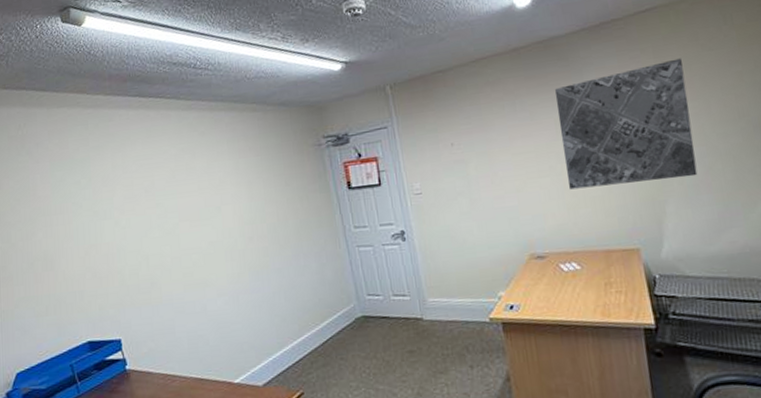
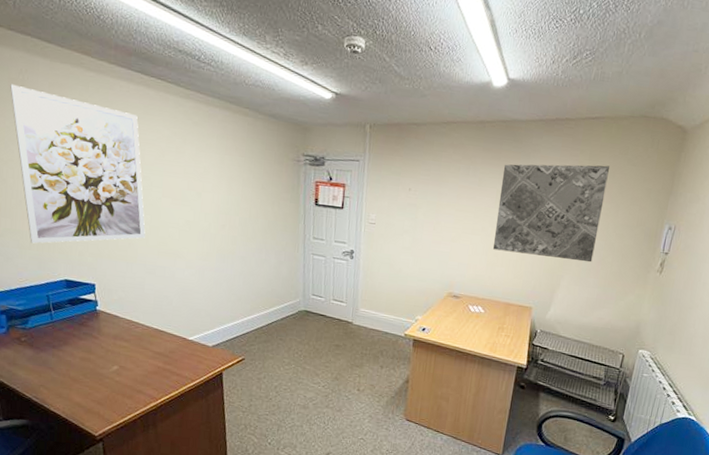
wall art: none [10,140,167,308] -> present [10,84,146,244]

